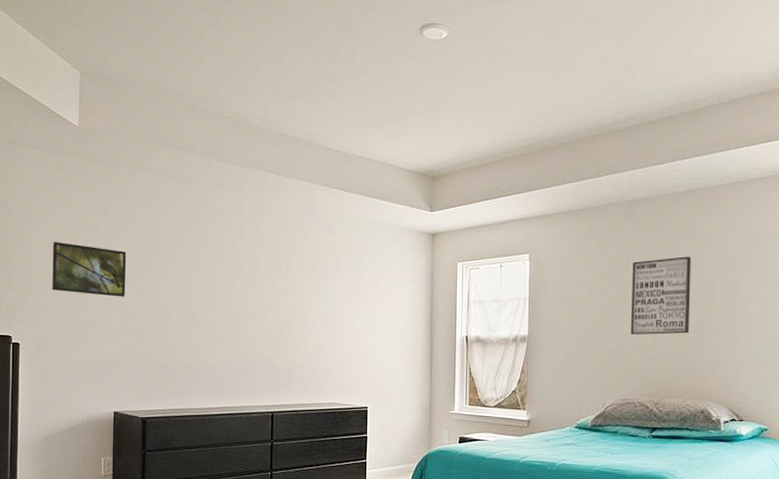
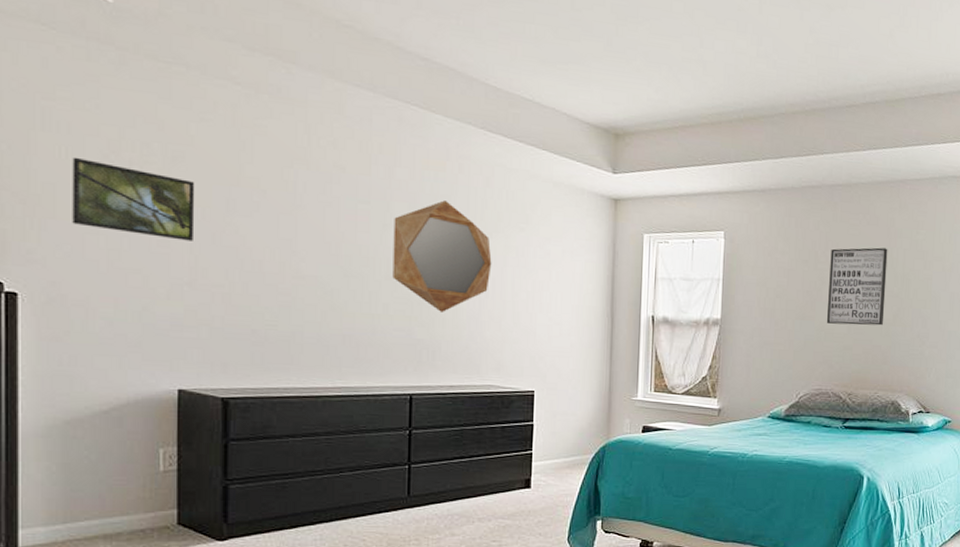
home mirror: none [259,249,333,342] -> present [392,200,492,312]

